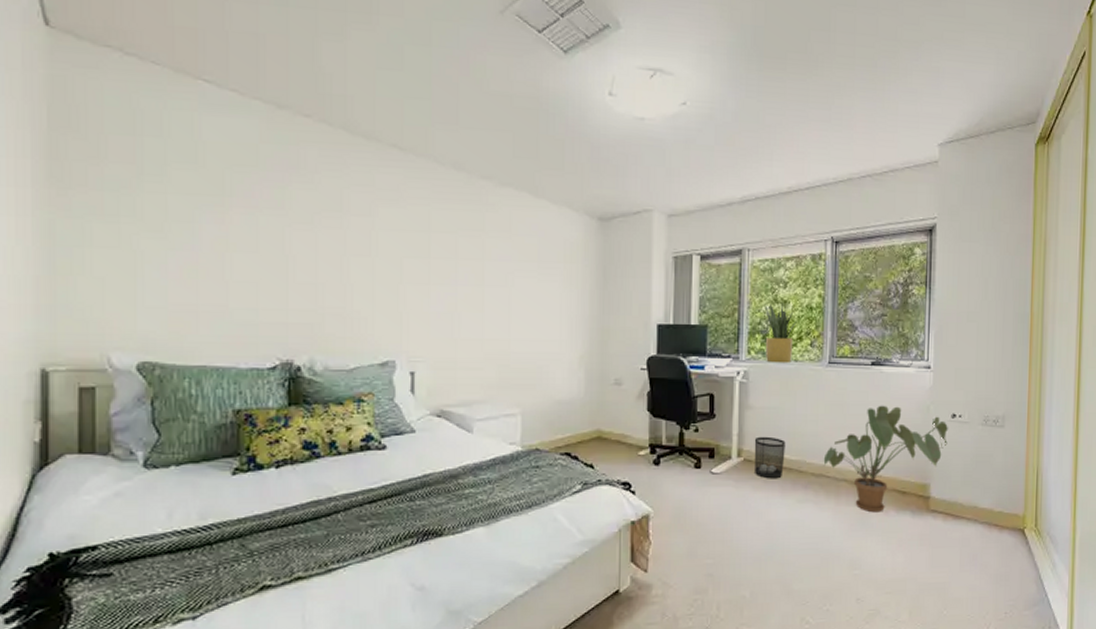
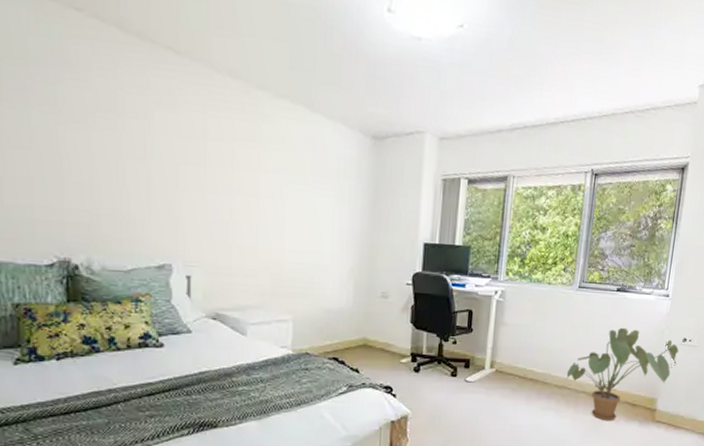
waste bin: present [754,436,786,479] -> none [505,350,534,389]
planter: present [764,302,797,364] -> none [522,229,553,286]

